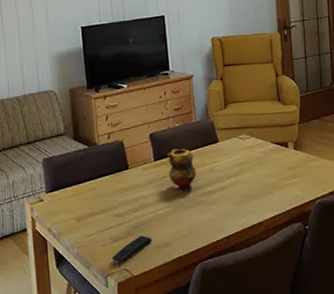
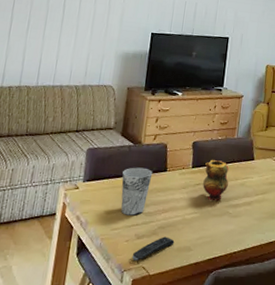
cup: none [84,169,115,220] -> present [121,167,153,216]

